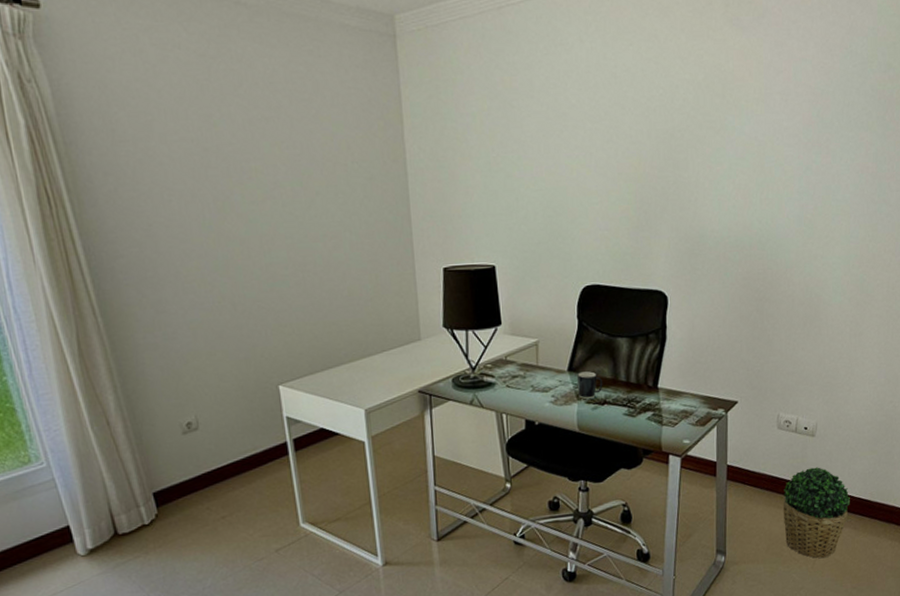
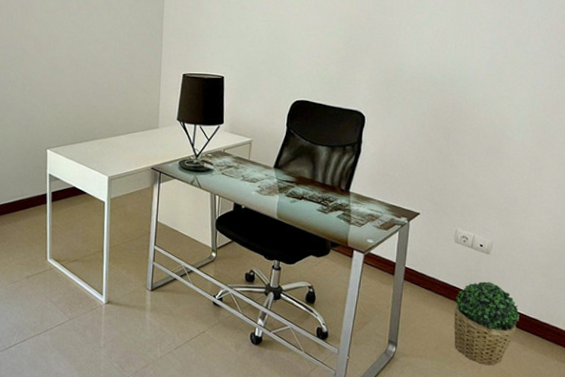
mug: present [576,371,603,400] -> none [280,170,302,194]

